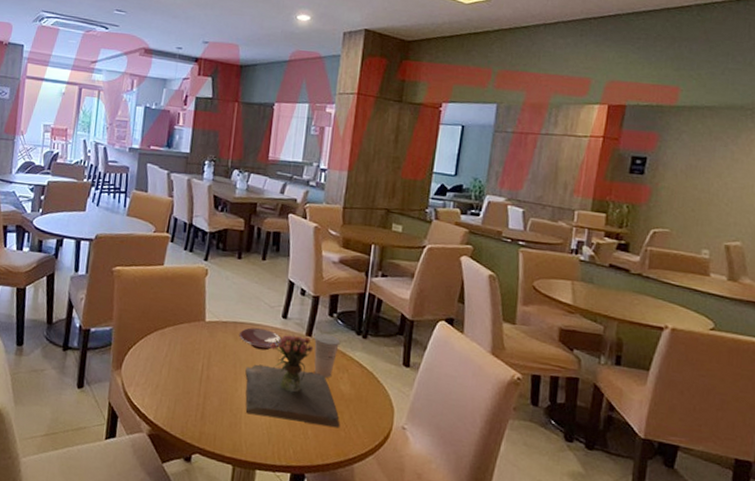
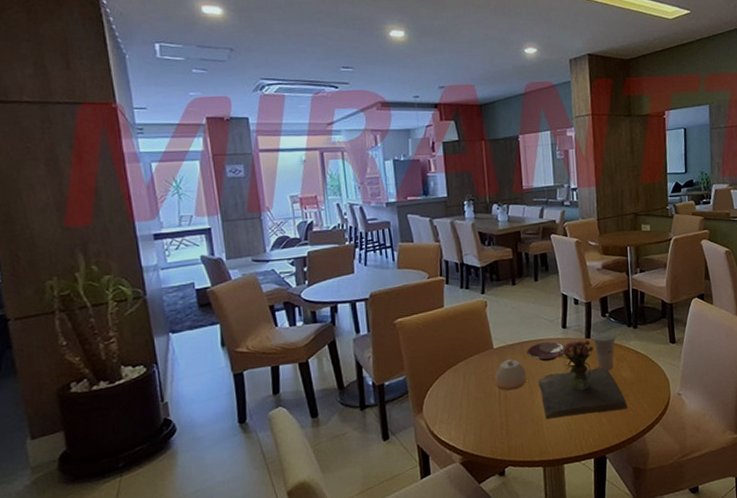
sugar bowl: none [199,336,235,372] -> present [494,358,528,391]

